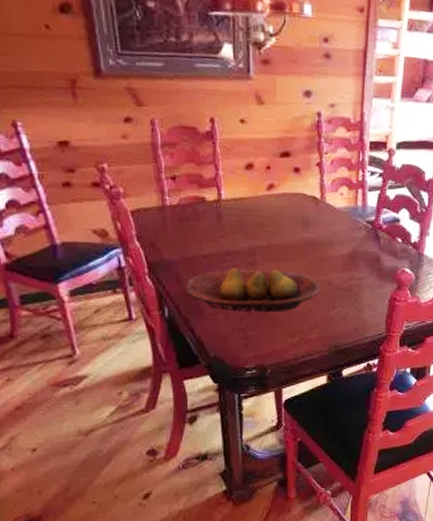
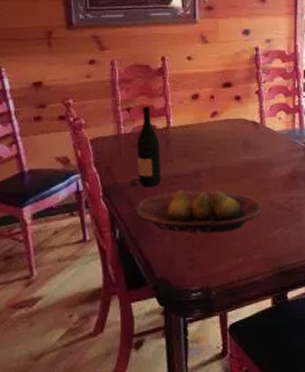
wine bottle: none [177,175,212,265] -> present [129,106,161,188]

